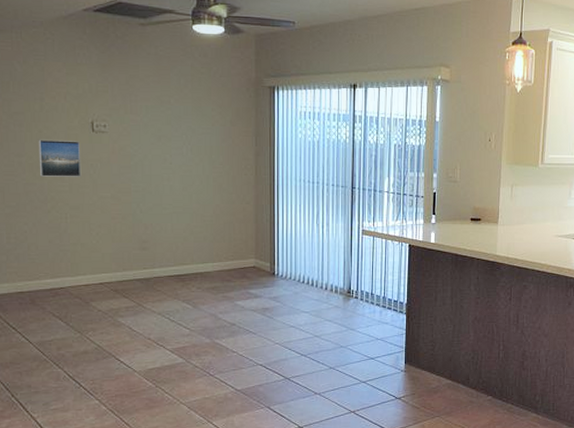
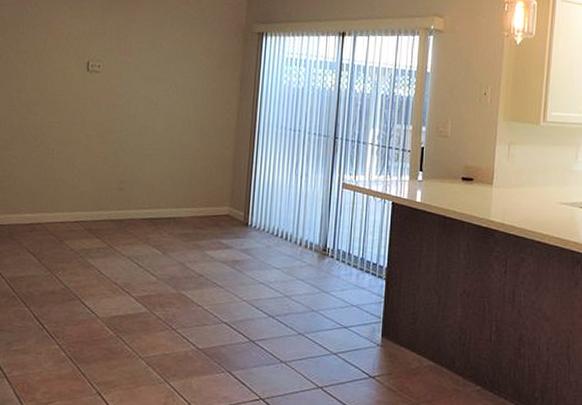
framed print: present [38,139,82,177] -> none [35,76,74,114]

